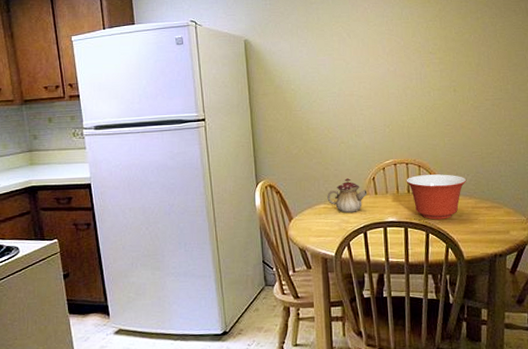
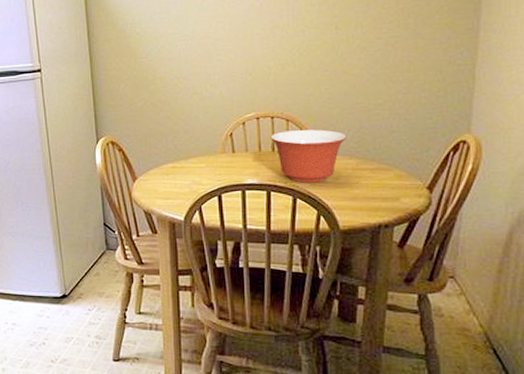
teapot: present [327,178,368,213] -> none [176,134,223,173]

